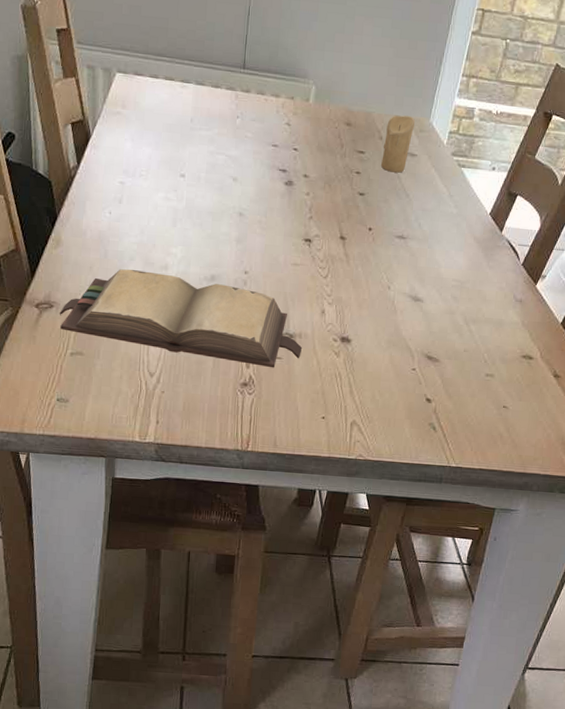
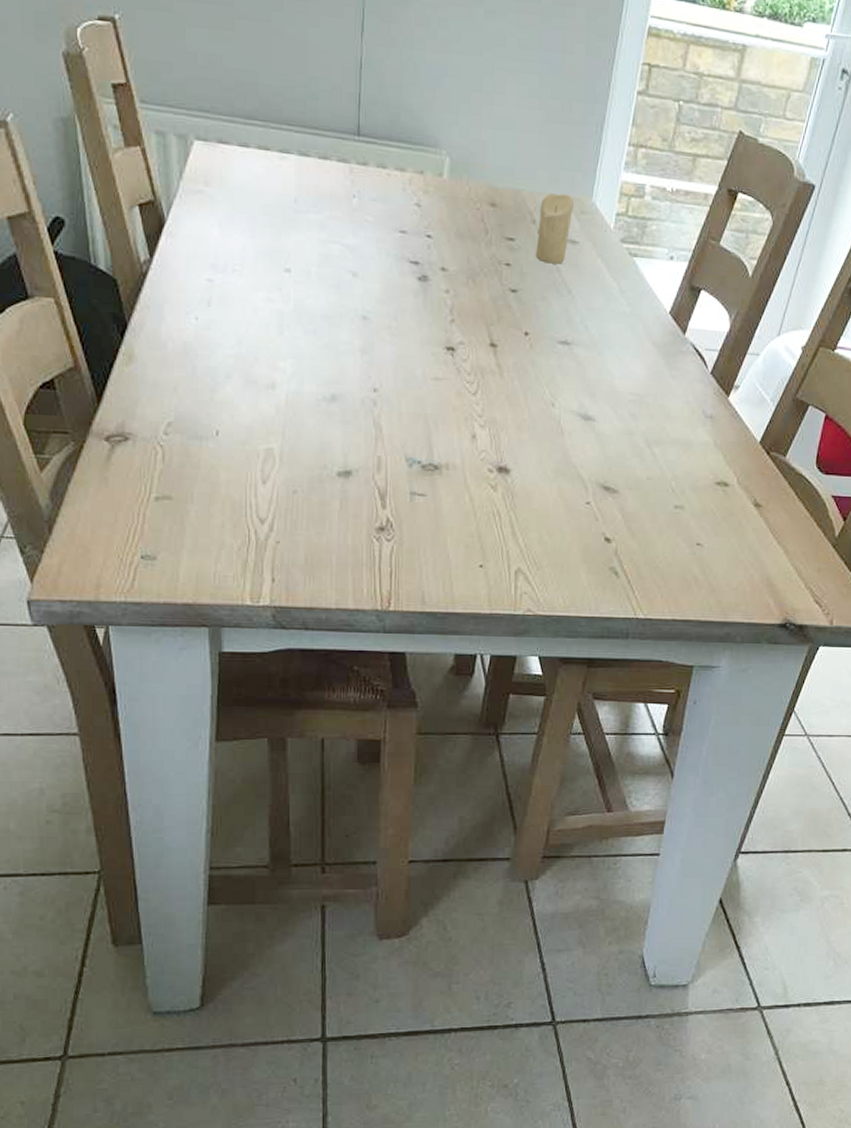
hardback book: present [60,269,302,368] -> none [138,389,450,508]

